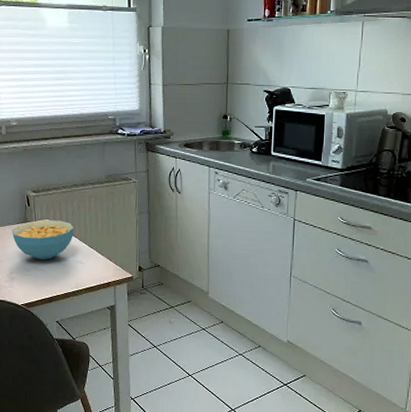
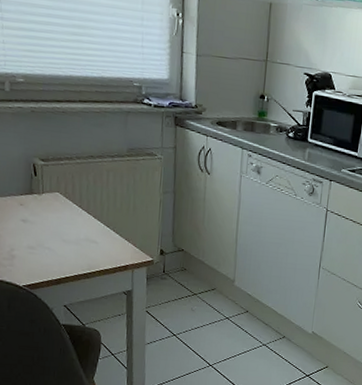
cereal bowl: present [12,219,74,260] -> none [14,192,88,238]

